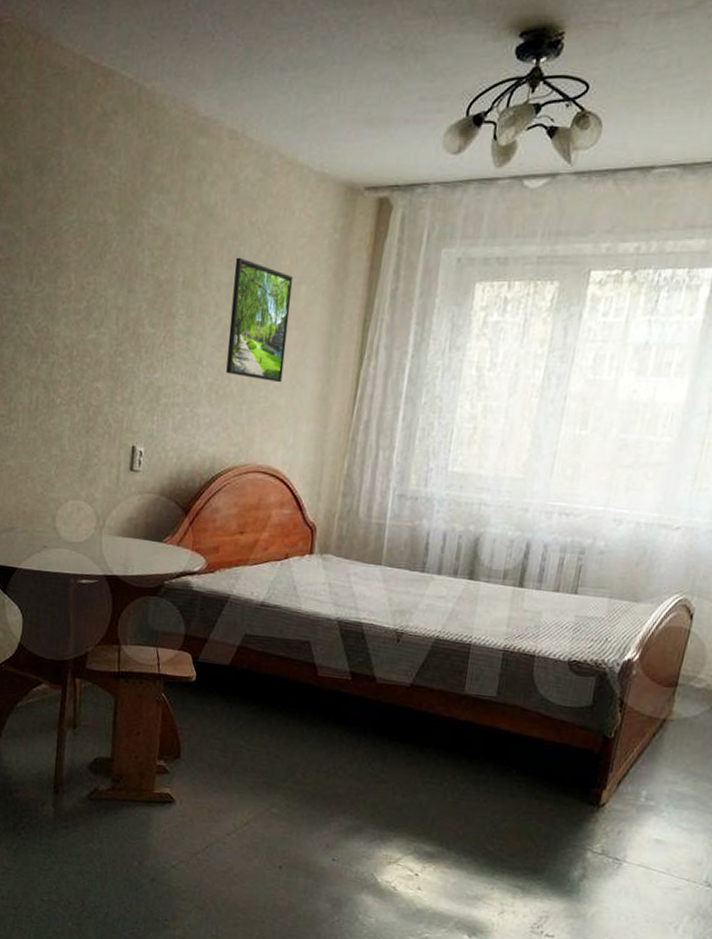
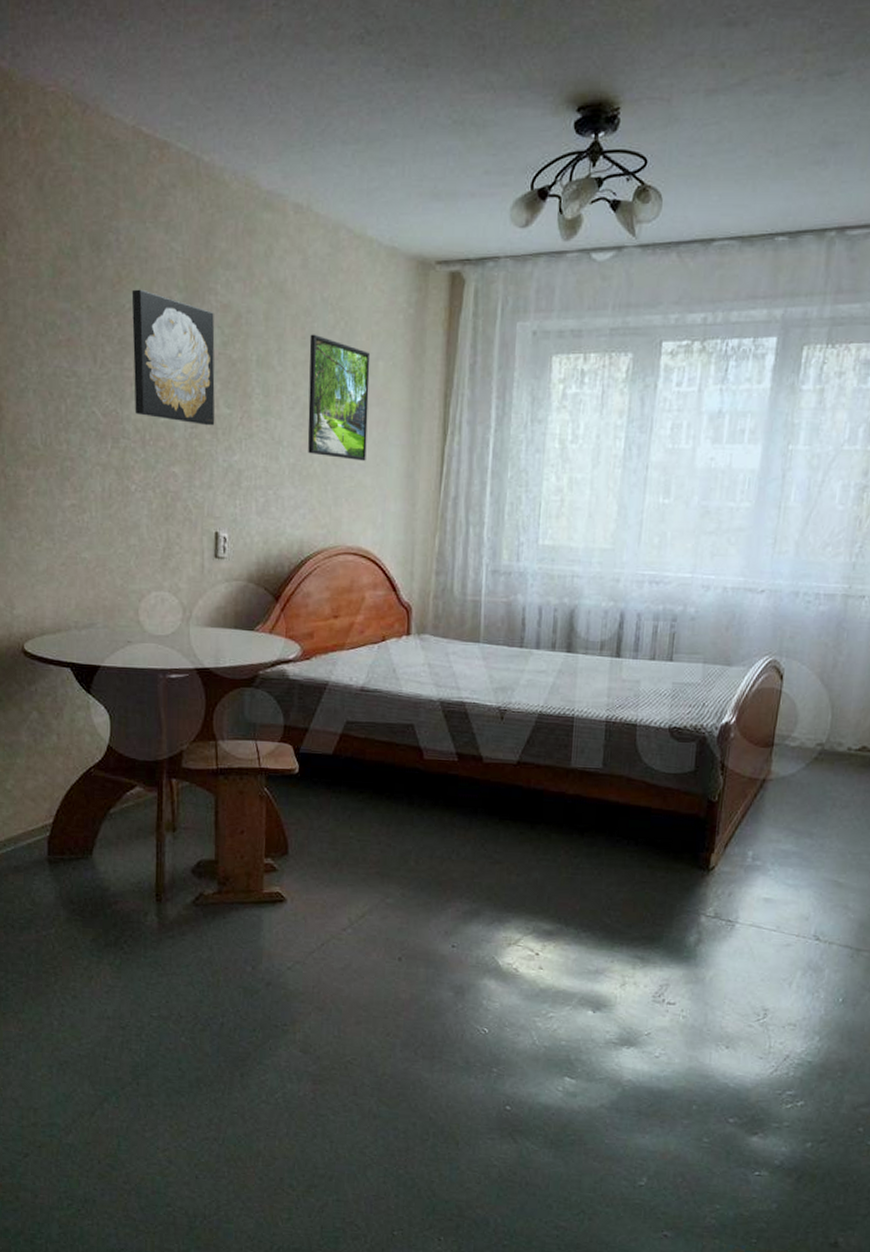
wall art: none [64,211,145,344] -> present [131,289,215,426]

